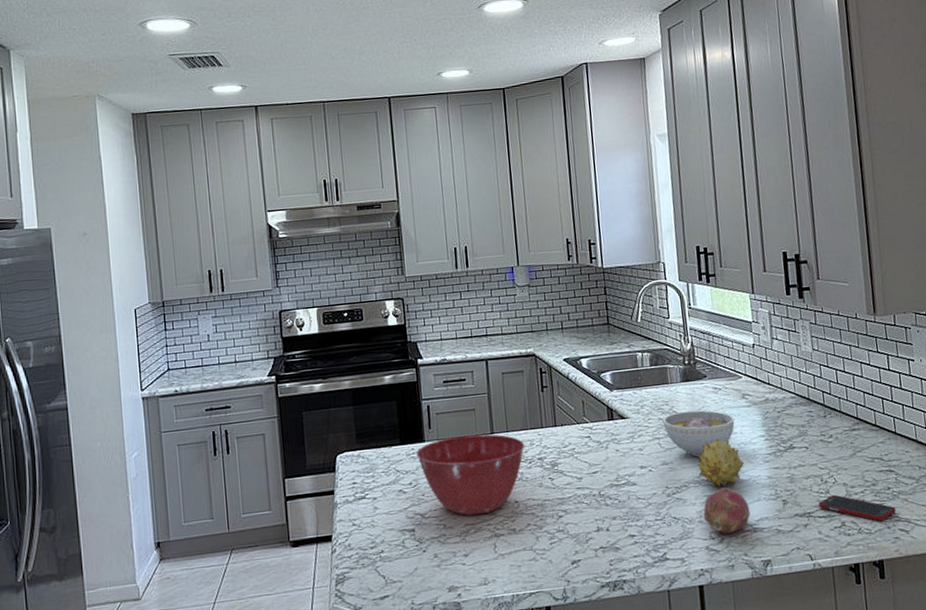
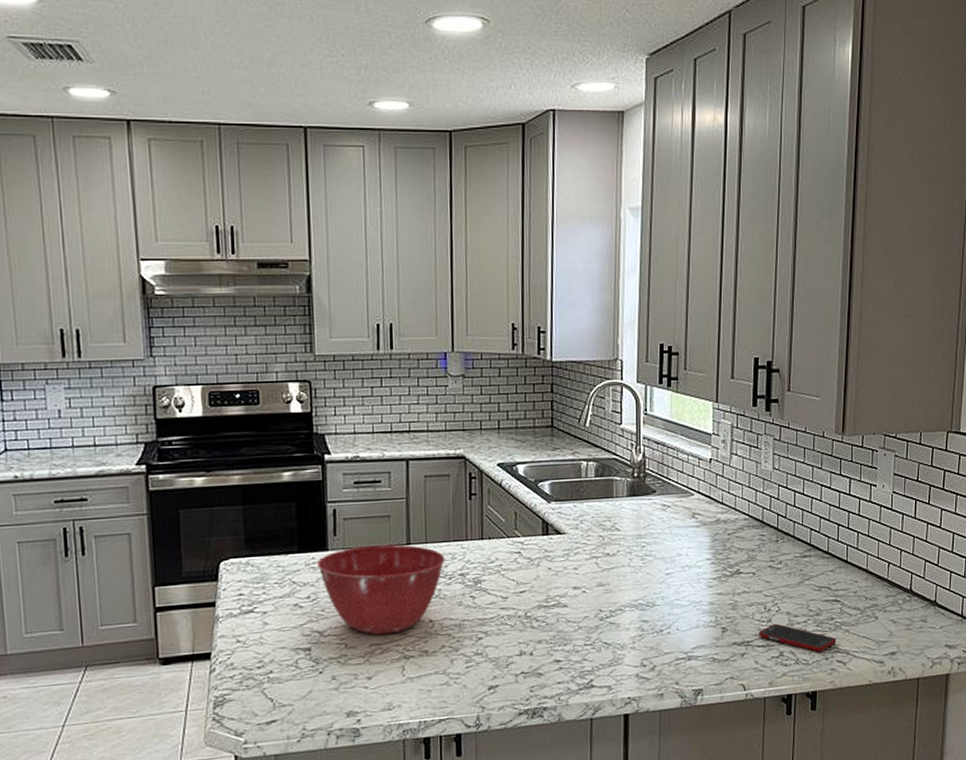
bowl: present [662,410,735,457] -> none [603,528,681,580]
fruit: present [697,438,744,488] -> none [635,560,686,613]
fruit: present [703,487,751,535] -> none [637,612,687,663]

